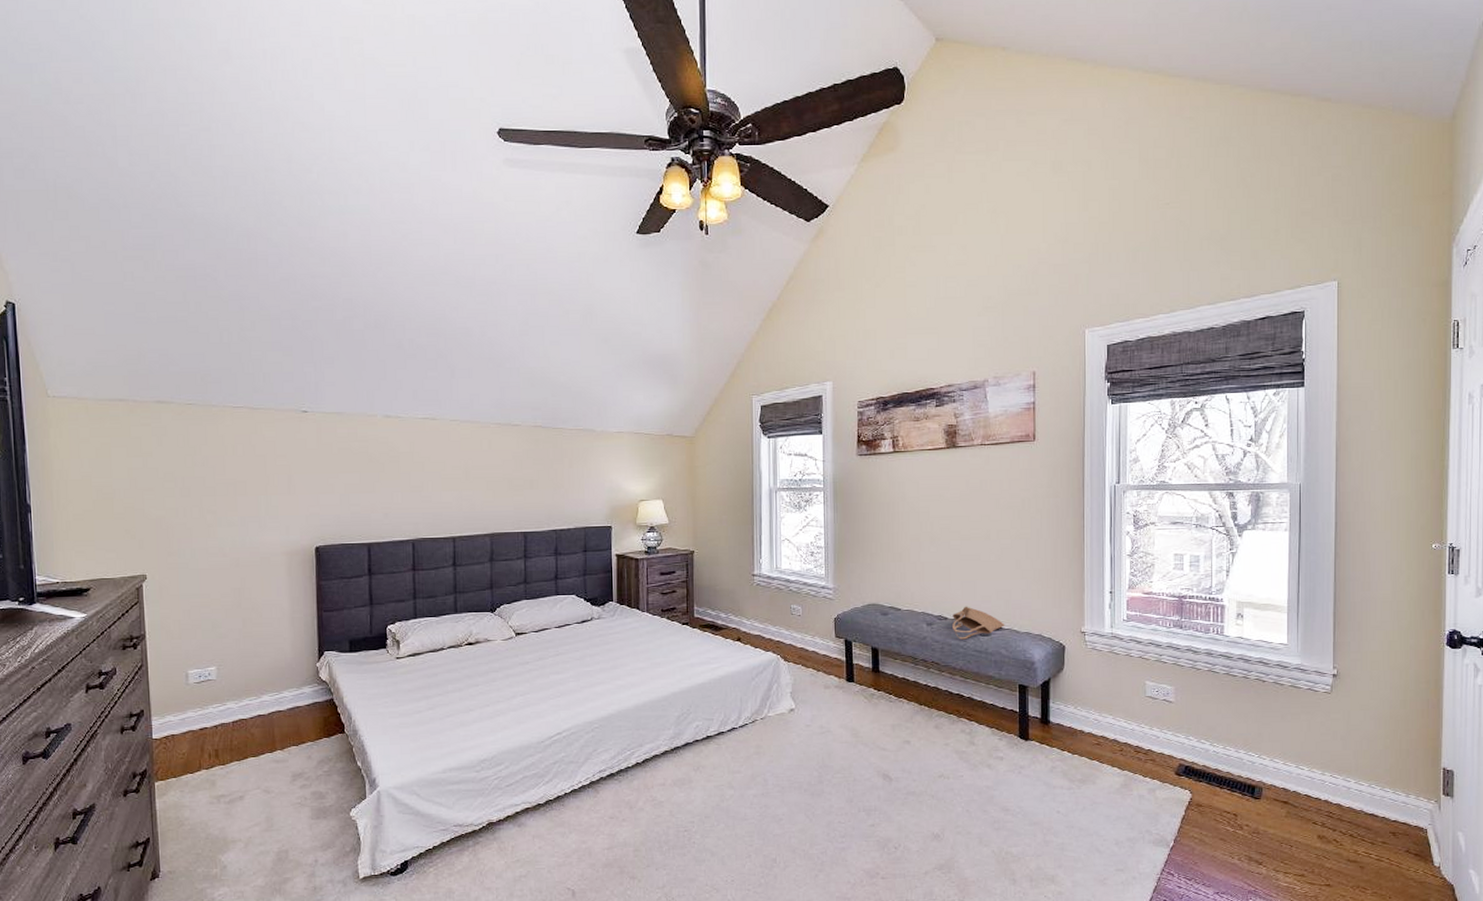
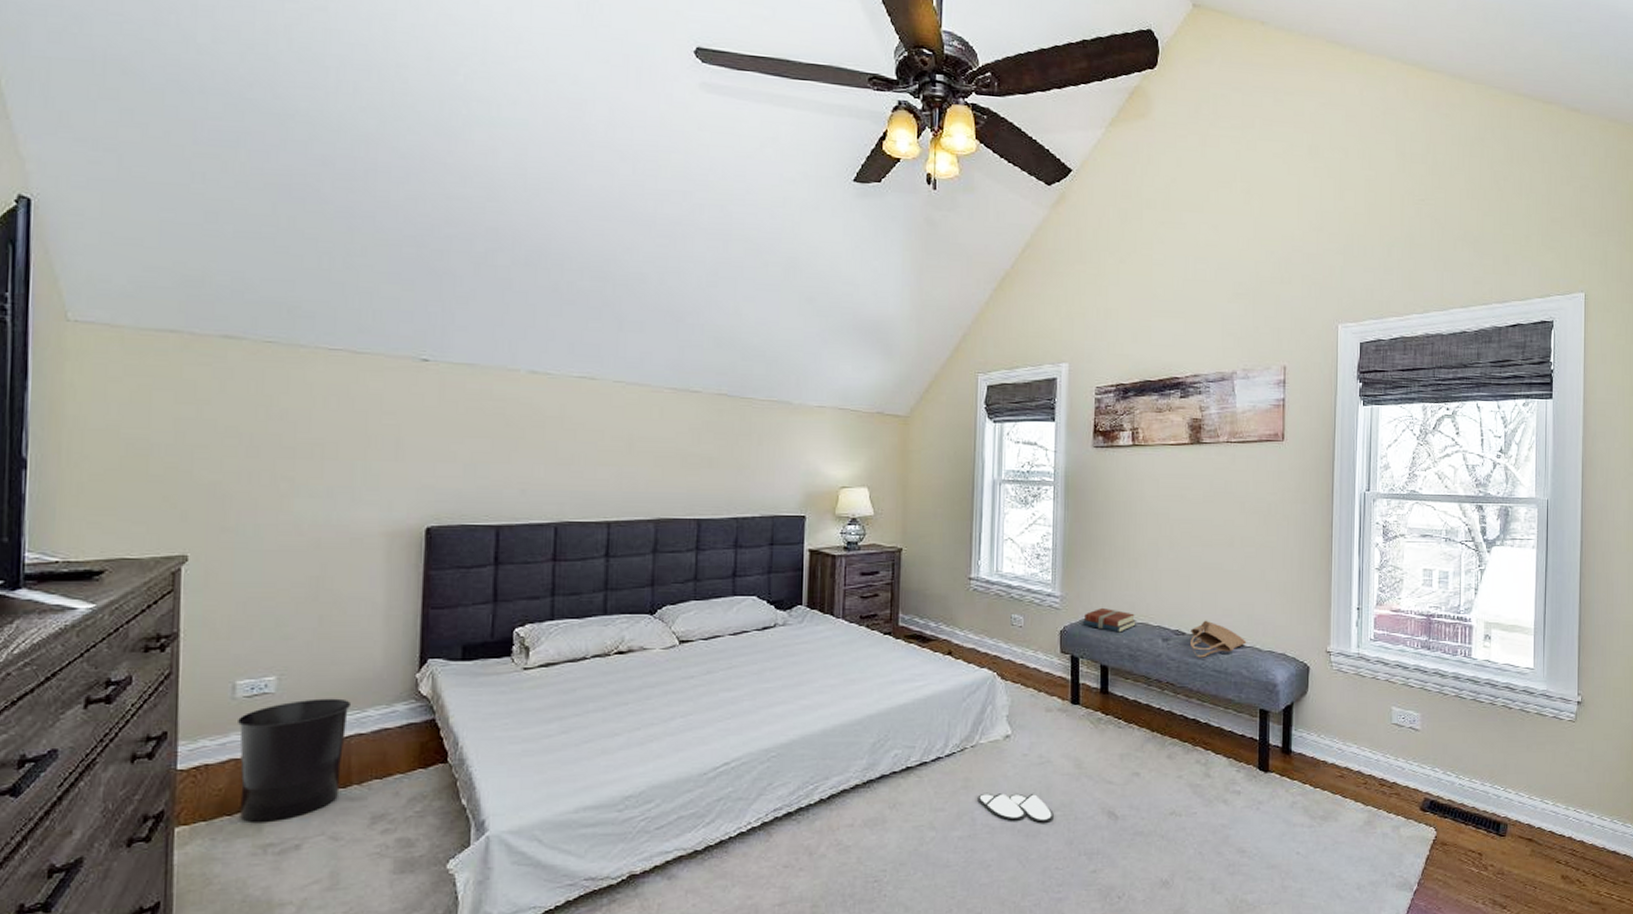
waste bin: none [192,683,271,779] -> present [238,698,350,822]
slippers: none [768,758,835,784] -> present [977,792,1054,823]
books: none [854,597,902,619] -> present [1083,607,1136,633]

